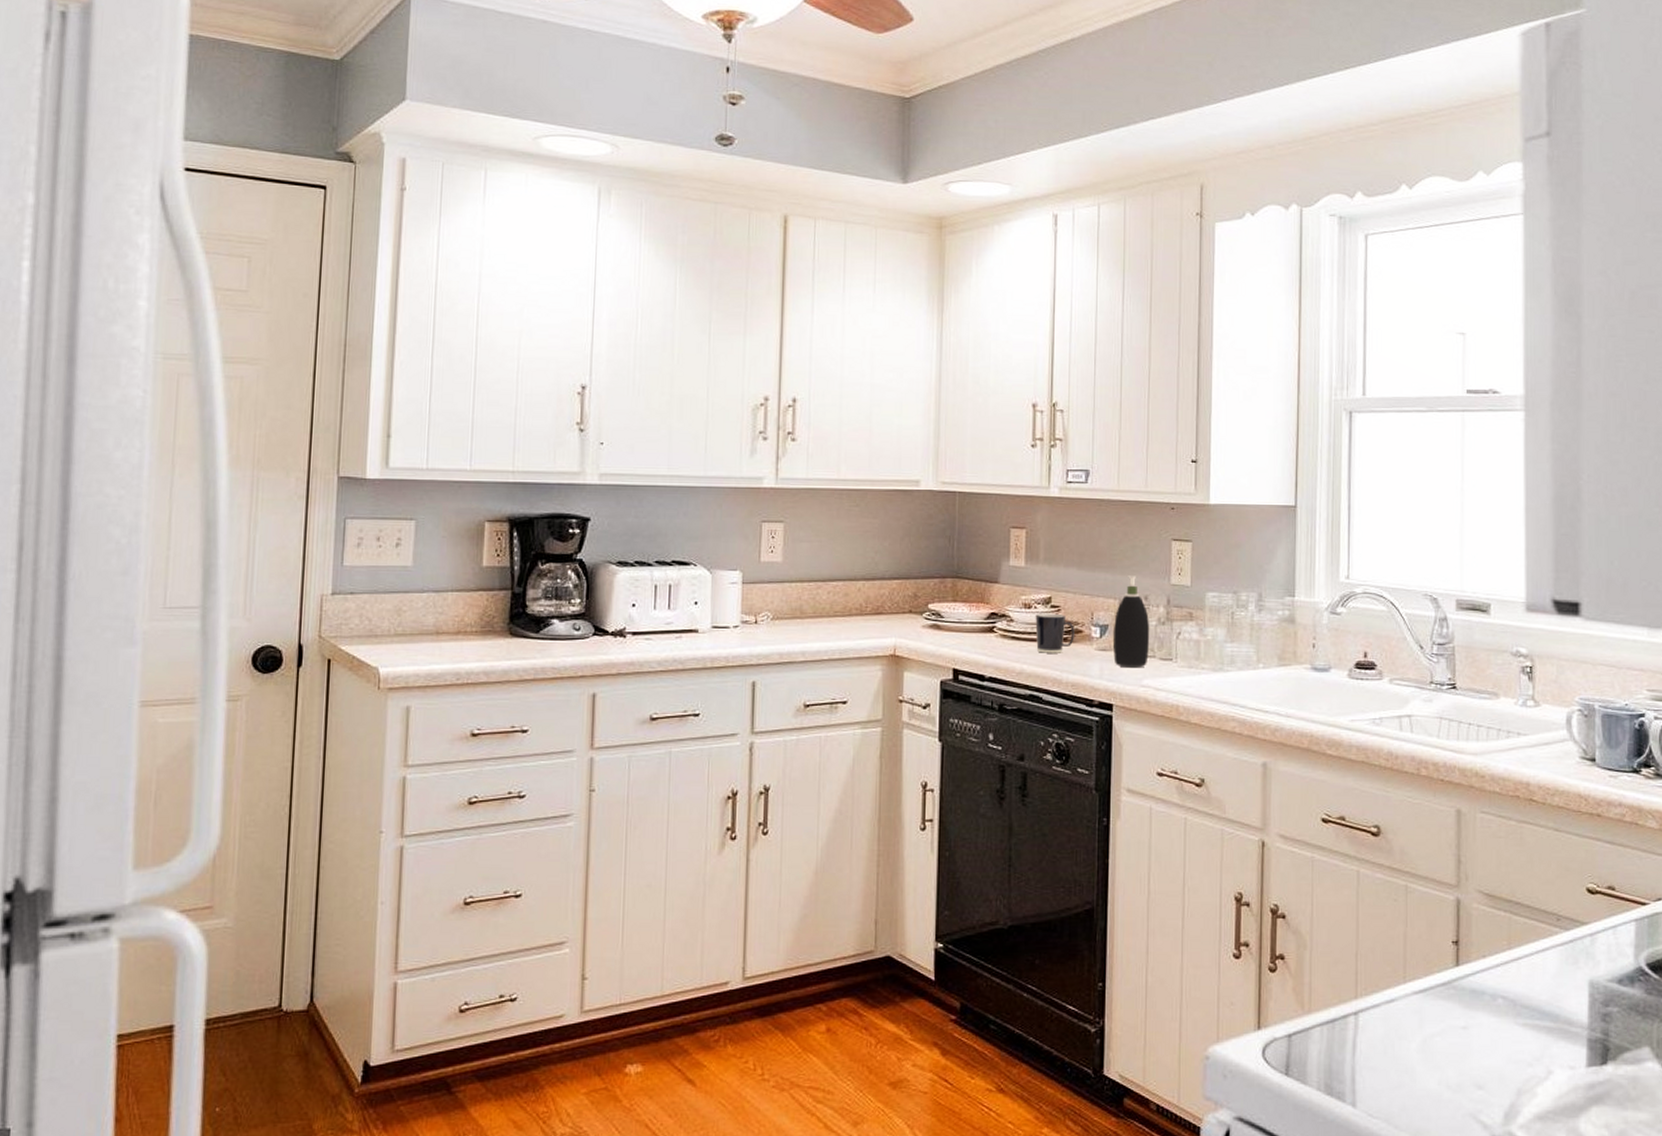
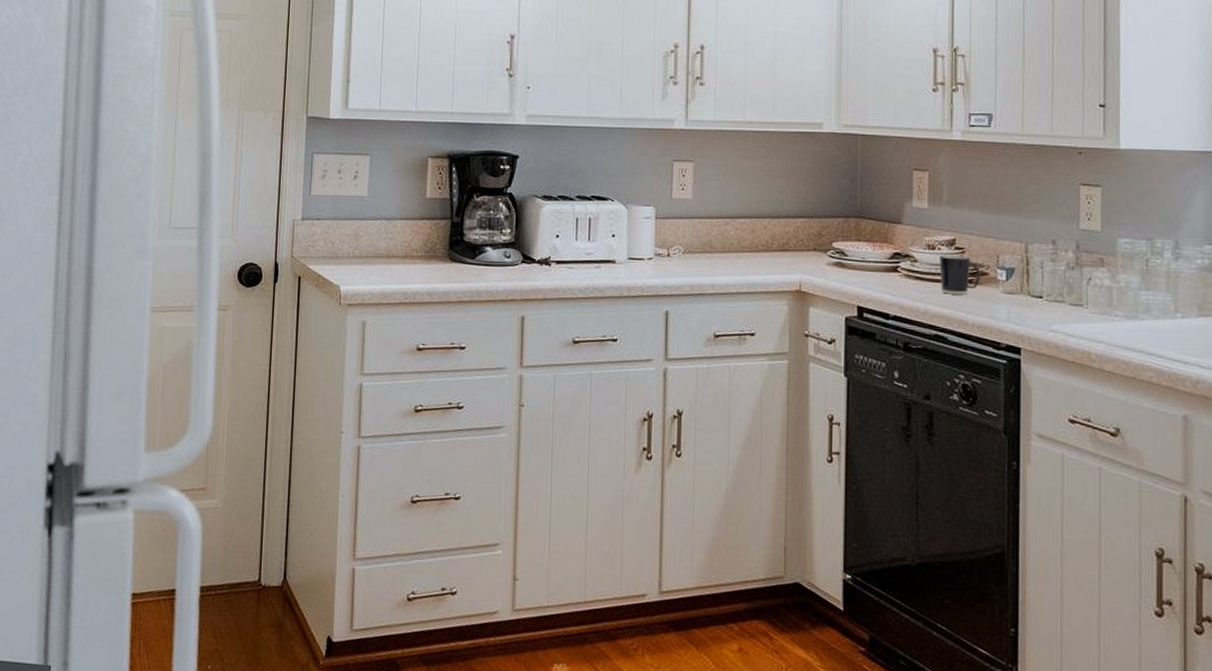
soap dispenser: present [1113,576,1150,668] -> none [1020,219,1059,313]

